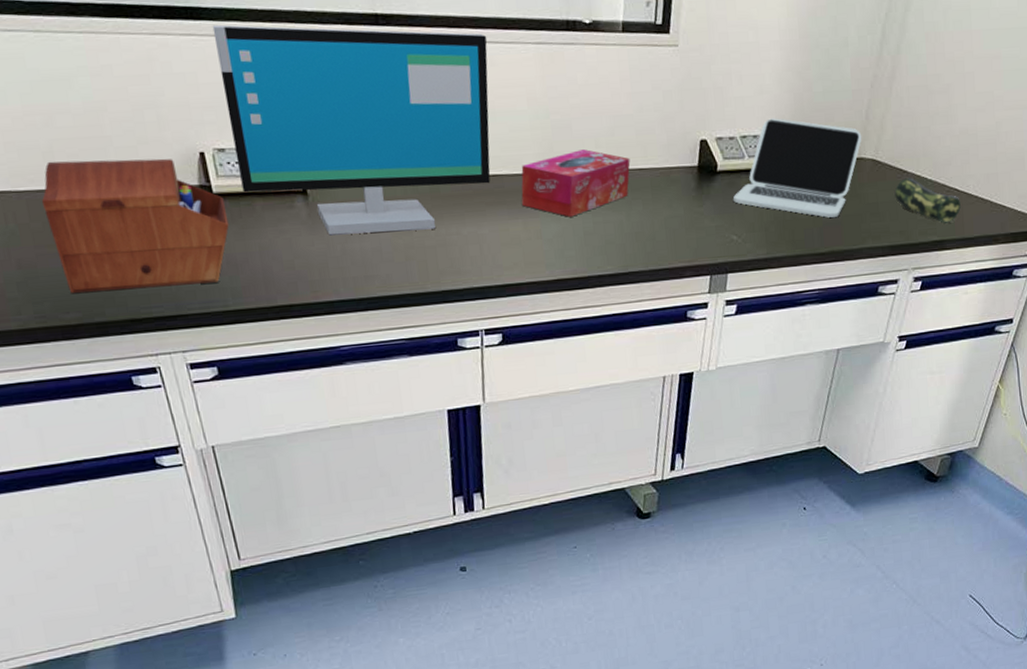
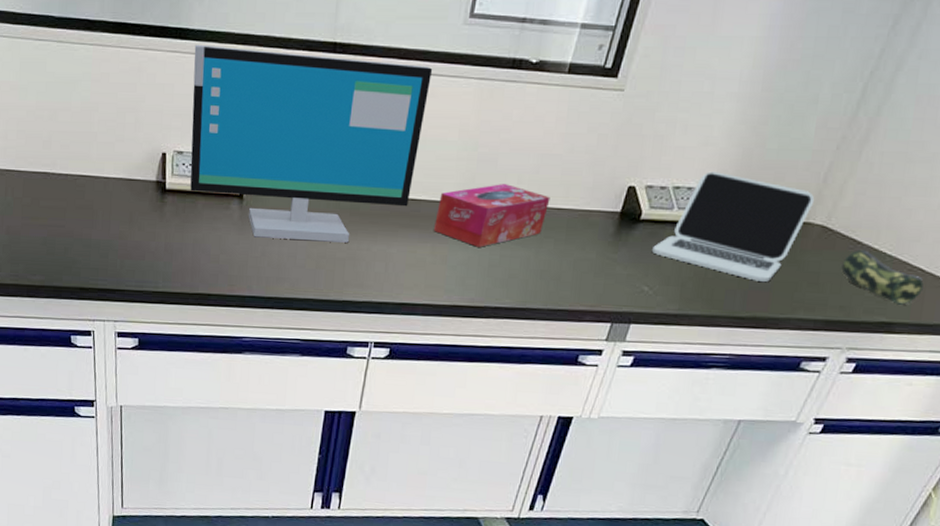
sewing box: present [41,158,229,294] -> none [34,149,174,266]

